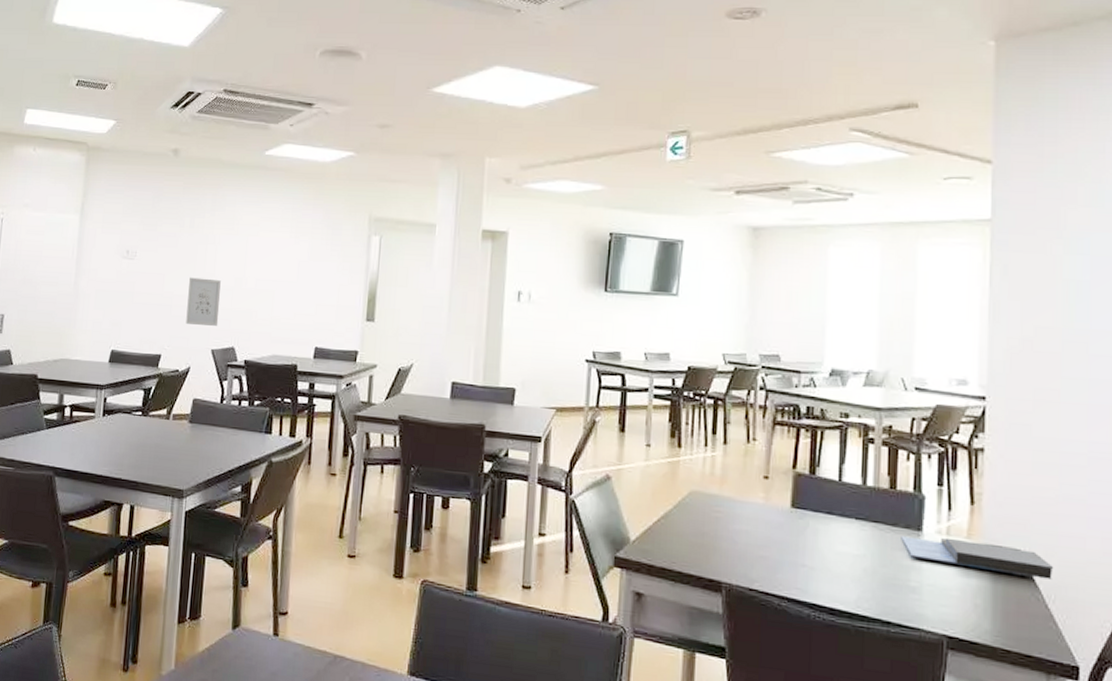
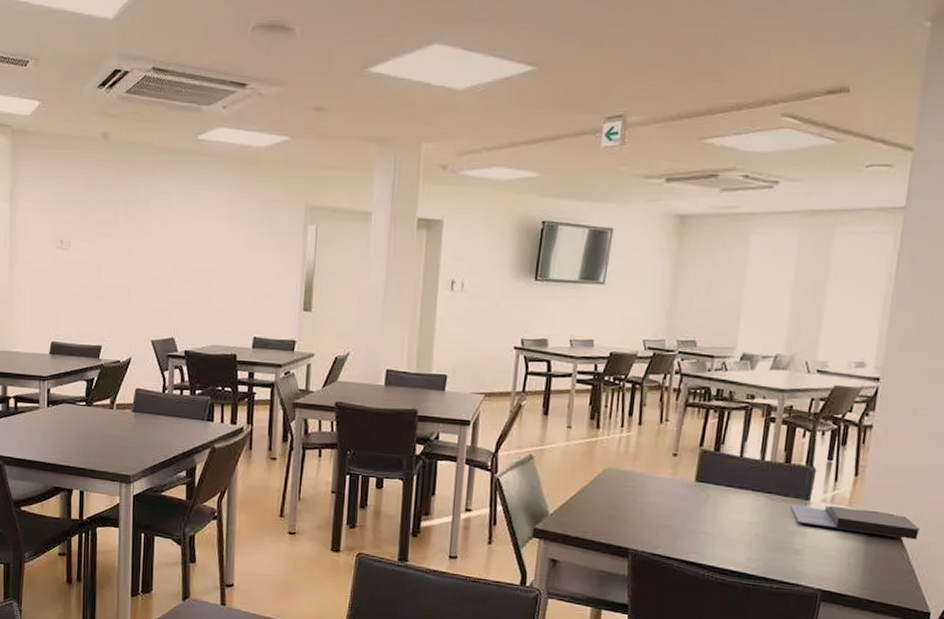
wall art: present [186,277,221,326] -> none [124,268,158,317]

